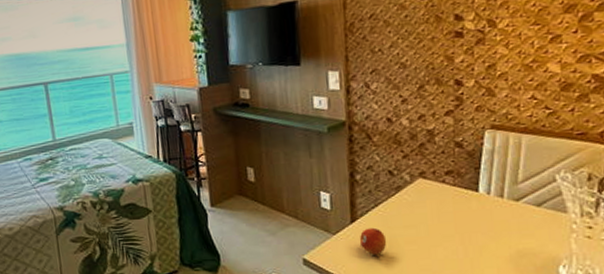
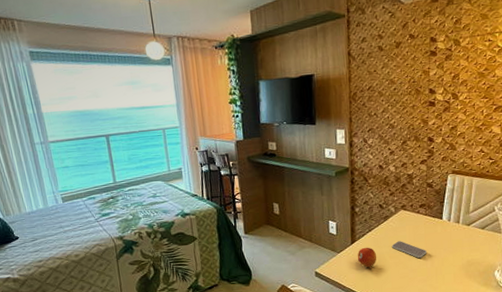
smartphone: none [408,220,457,245] -> present [392,241,427,259]

